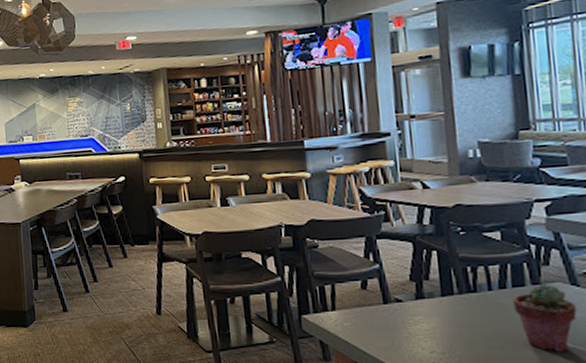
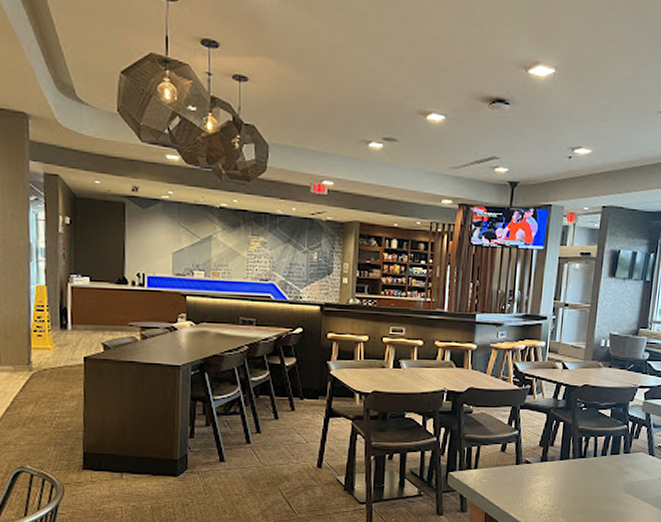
potted succulent: present [513,283,577,352] -> none [608,453,649,506]

